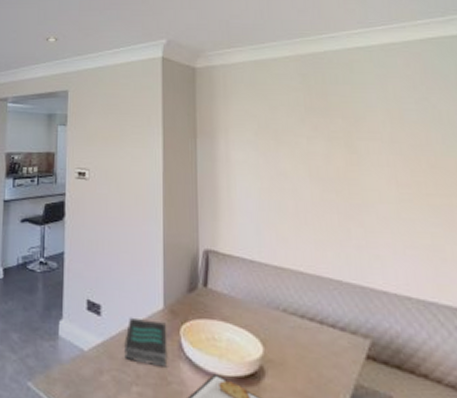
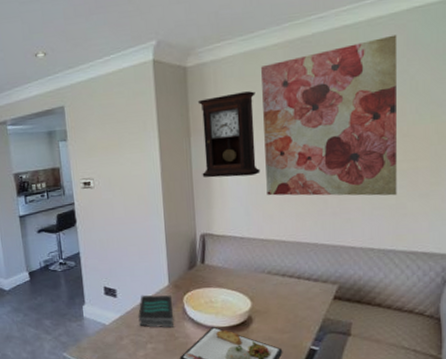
pendulum clock: none [205,99,273,189] -> present [197,91,260,178]
wall art: none [272,62,432,235] -> present [261,34,398,196]

